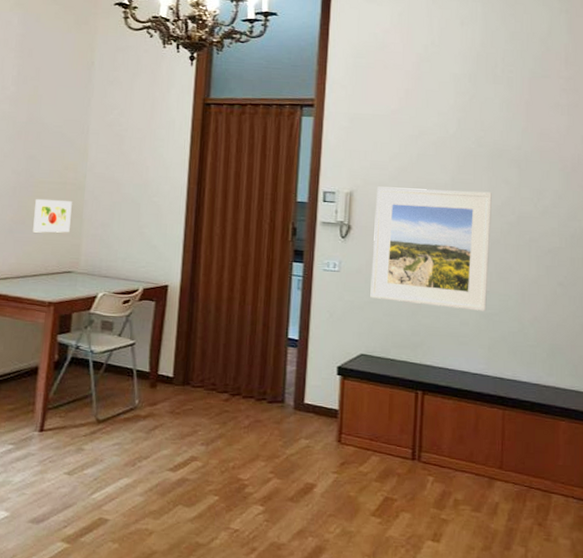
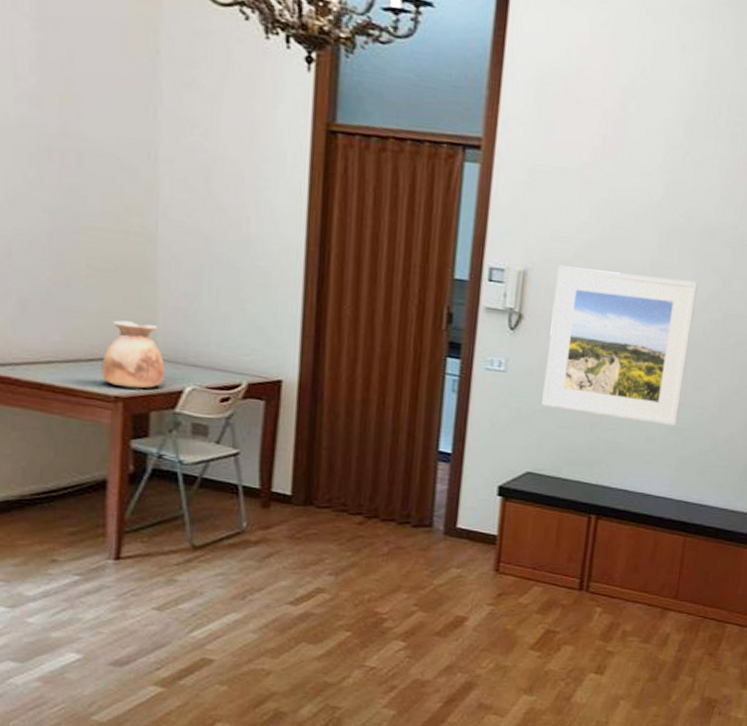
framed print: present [33,199,72,233] -> none [83,253,139,303]
vase: none [40,246,85,296] -> present [101,320,166,389]

